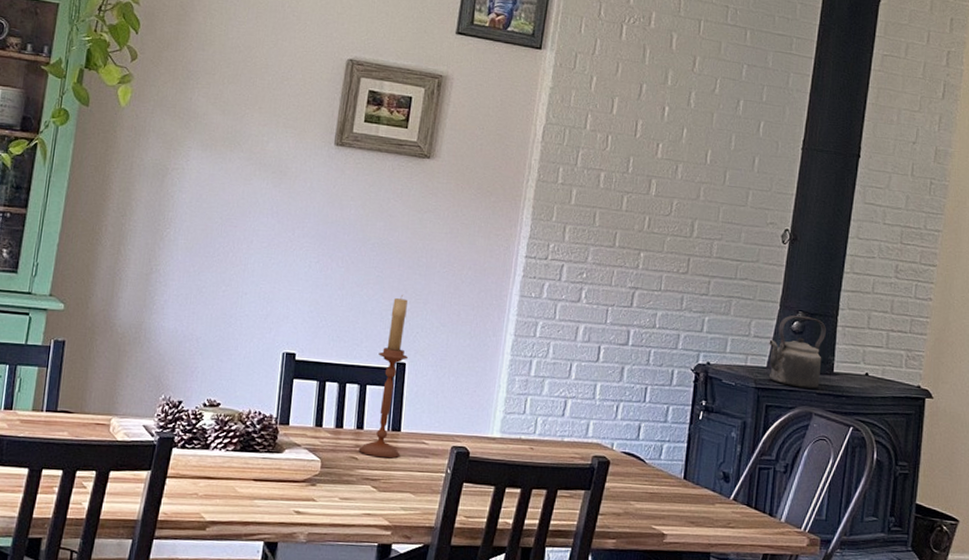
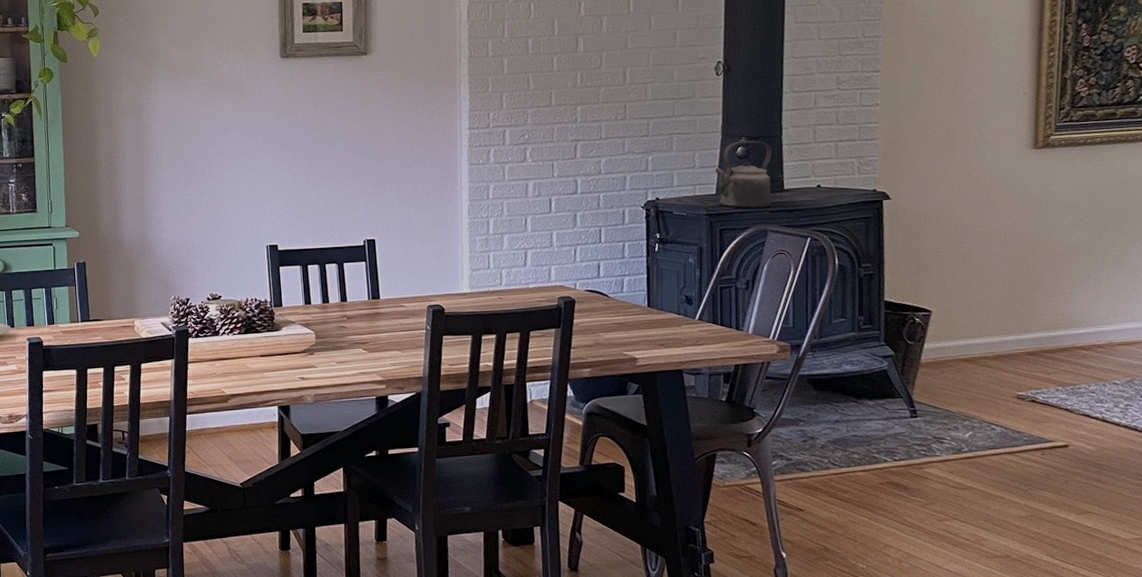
candlestick: present [358,294,408,458] -> none [345,179,383,324]

